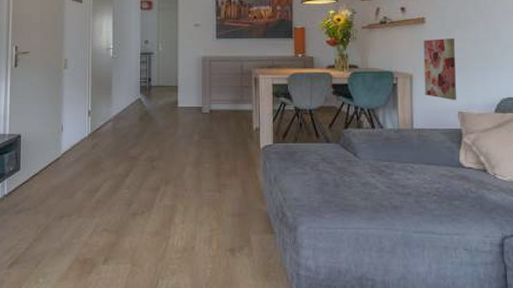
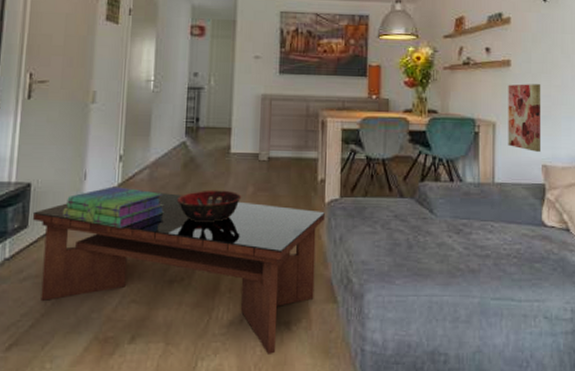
coffee table: none [24,139,260,276] -> present [33,190,325,354]
stack of books: none [46,137,126,170] -> present [63,186,164,228]
decorative bowl: none [135,138,189,166] -> present [176,190,242,223]

